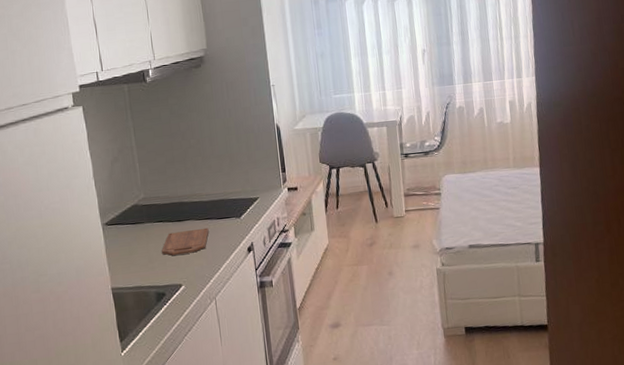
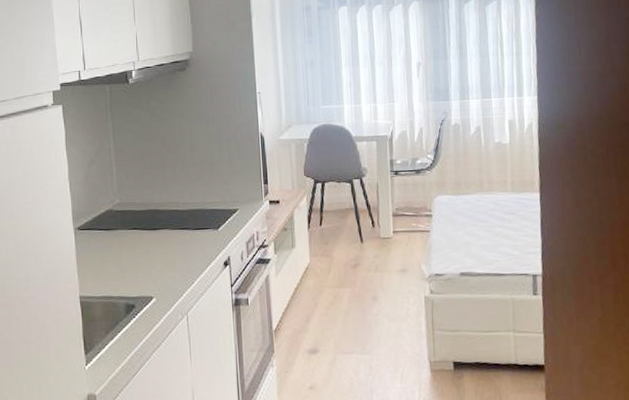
cutting board: present [161,227,209,256] -> none [133,238,185,265]

